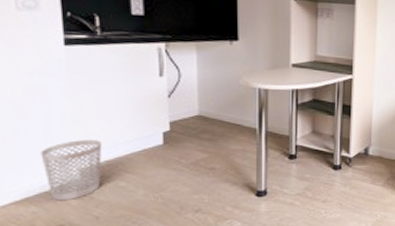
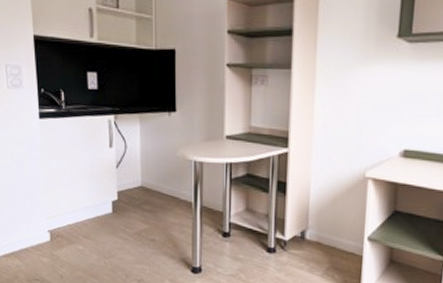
wastebasket: present [40,140,103,201] -> none [22,204,66,258]

